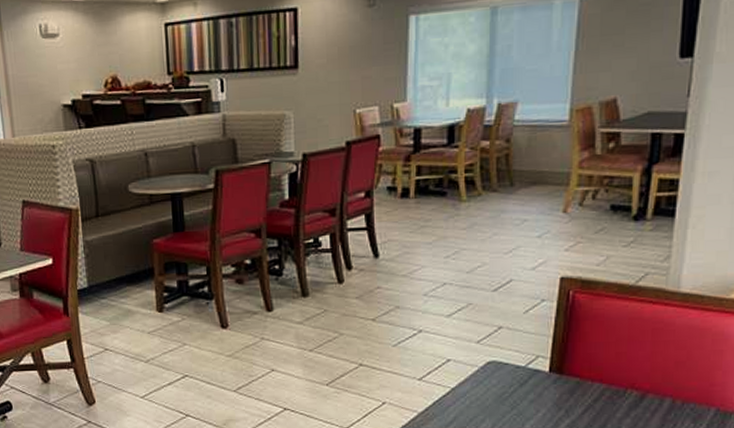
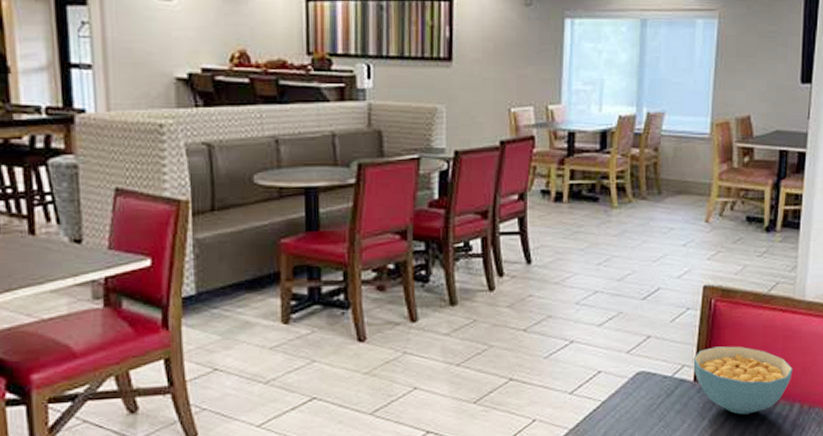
cereal bowl: none [548,338,664,407] -> present [693,346,793,415]

